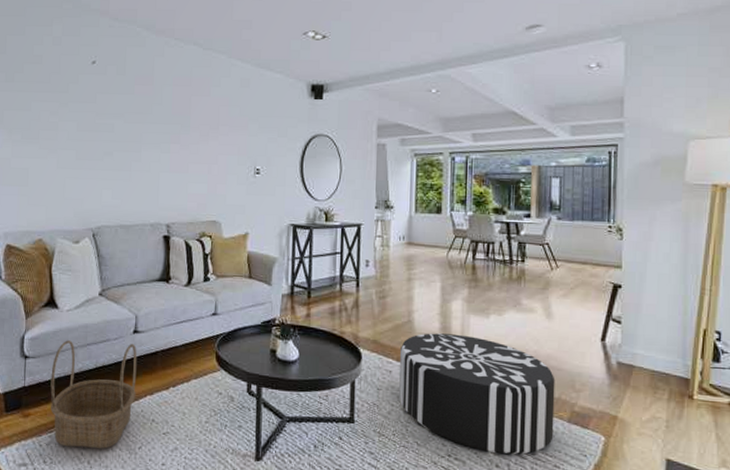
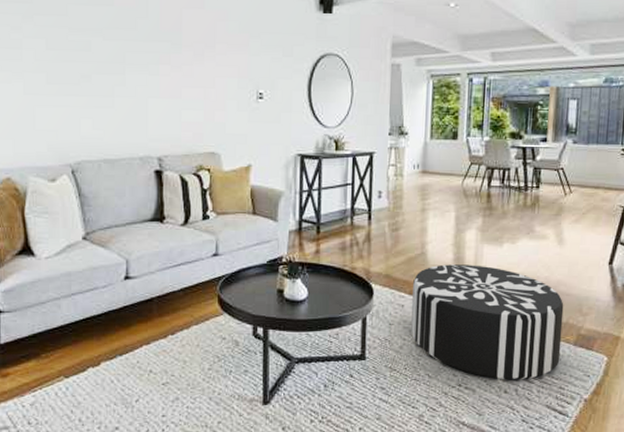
basket: present [50,340,137,449] -> none [31,291,130,406]

